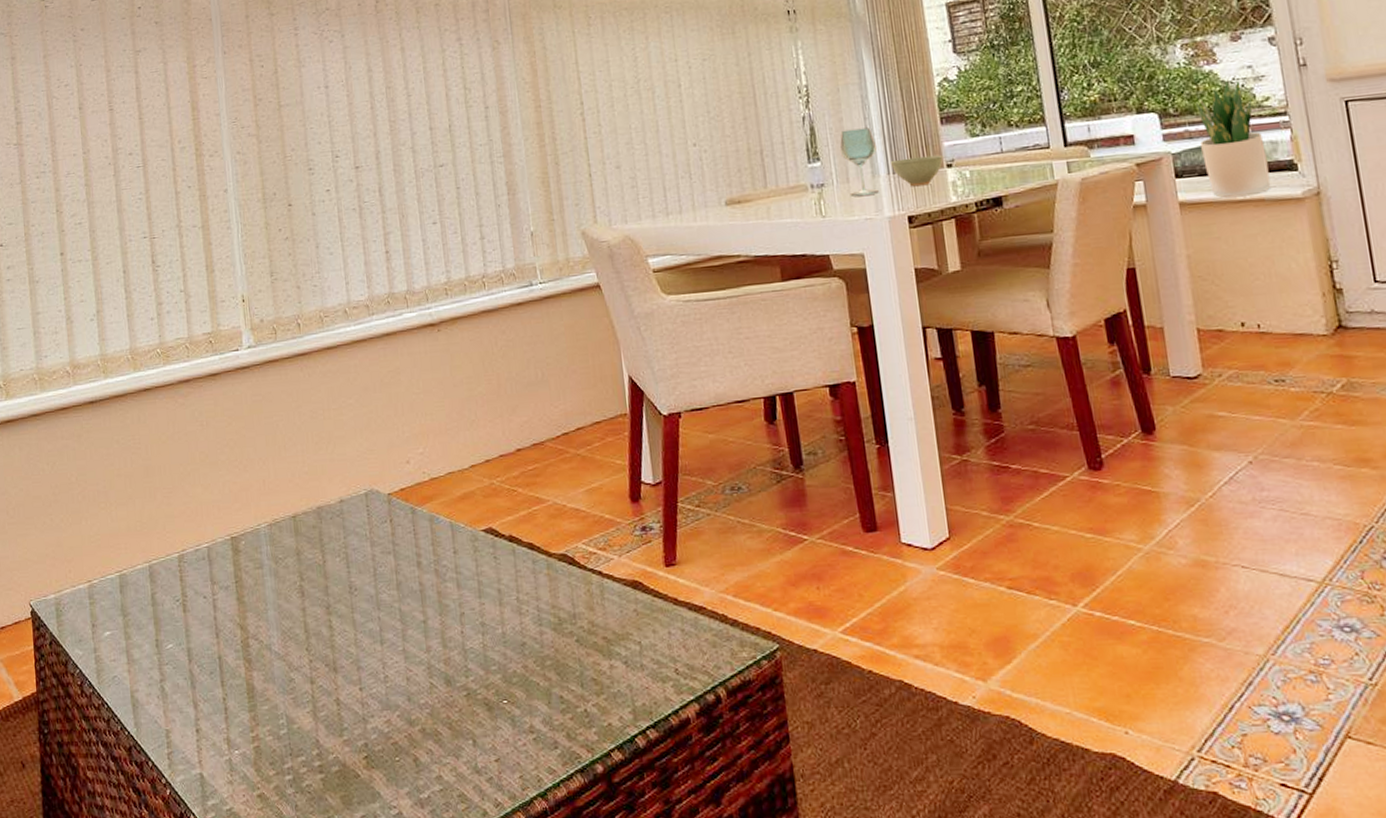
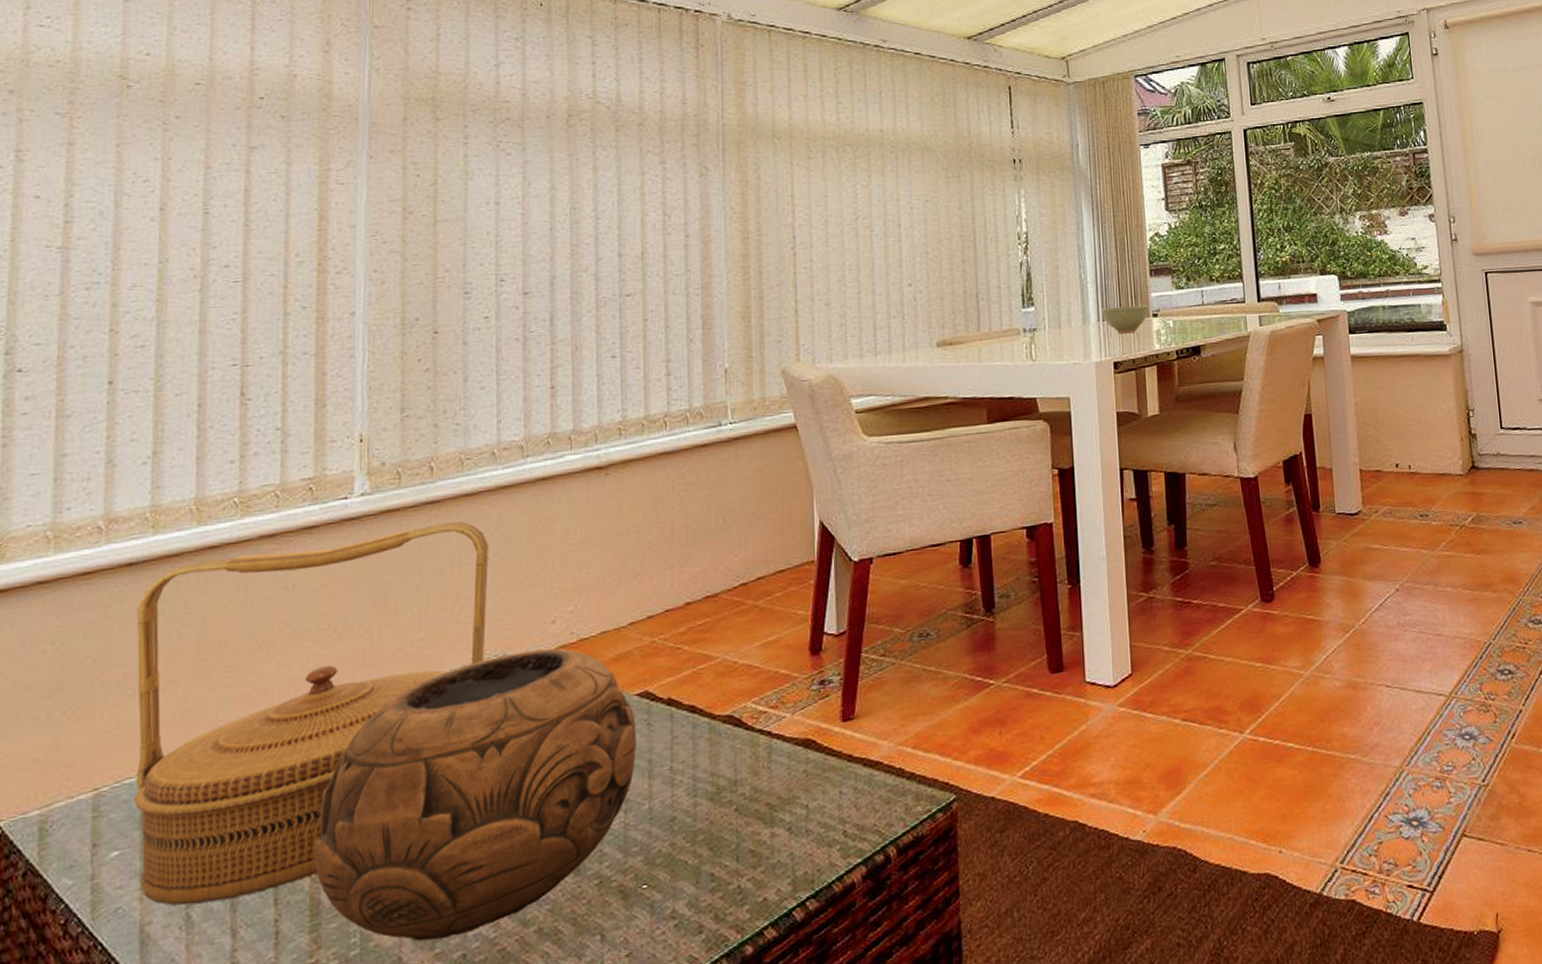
basket: none [100,371,356,679] -> present [134,521,489,906]
decorative bowl: none [244,485,487,728] -> present [312,648,636,941]
wine glass: present [839,127,879,197] -> none [1054,276,1090,342]
planter: present [1196,80,1271,199] -> none [1369,250,1425,353]

